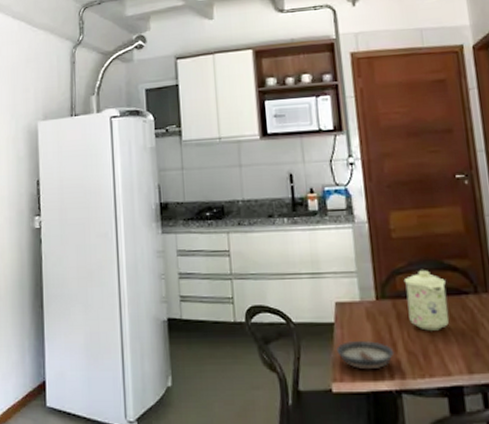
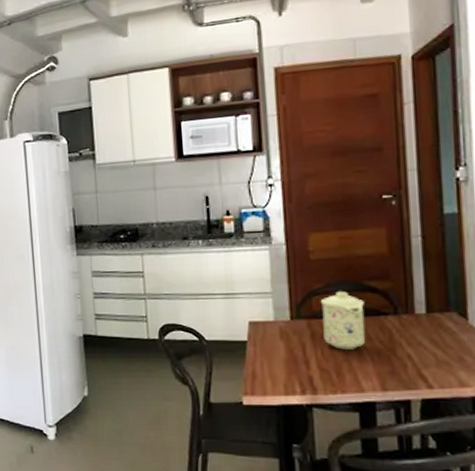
saucer: present [337,341,395,370] -> none [249,358,307,385]

